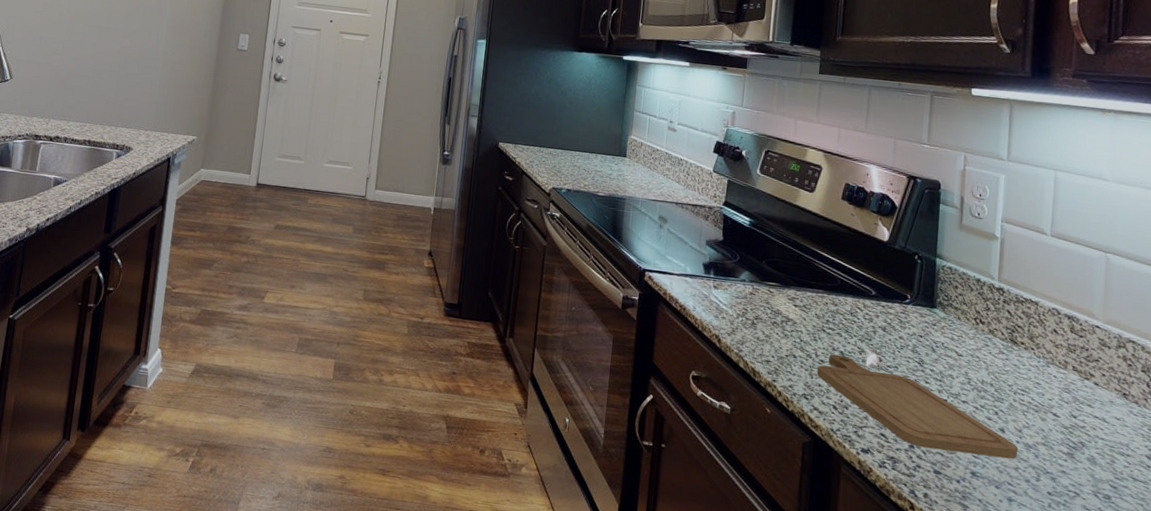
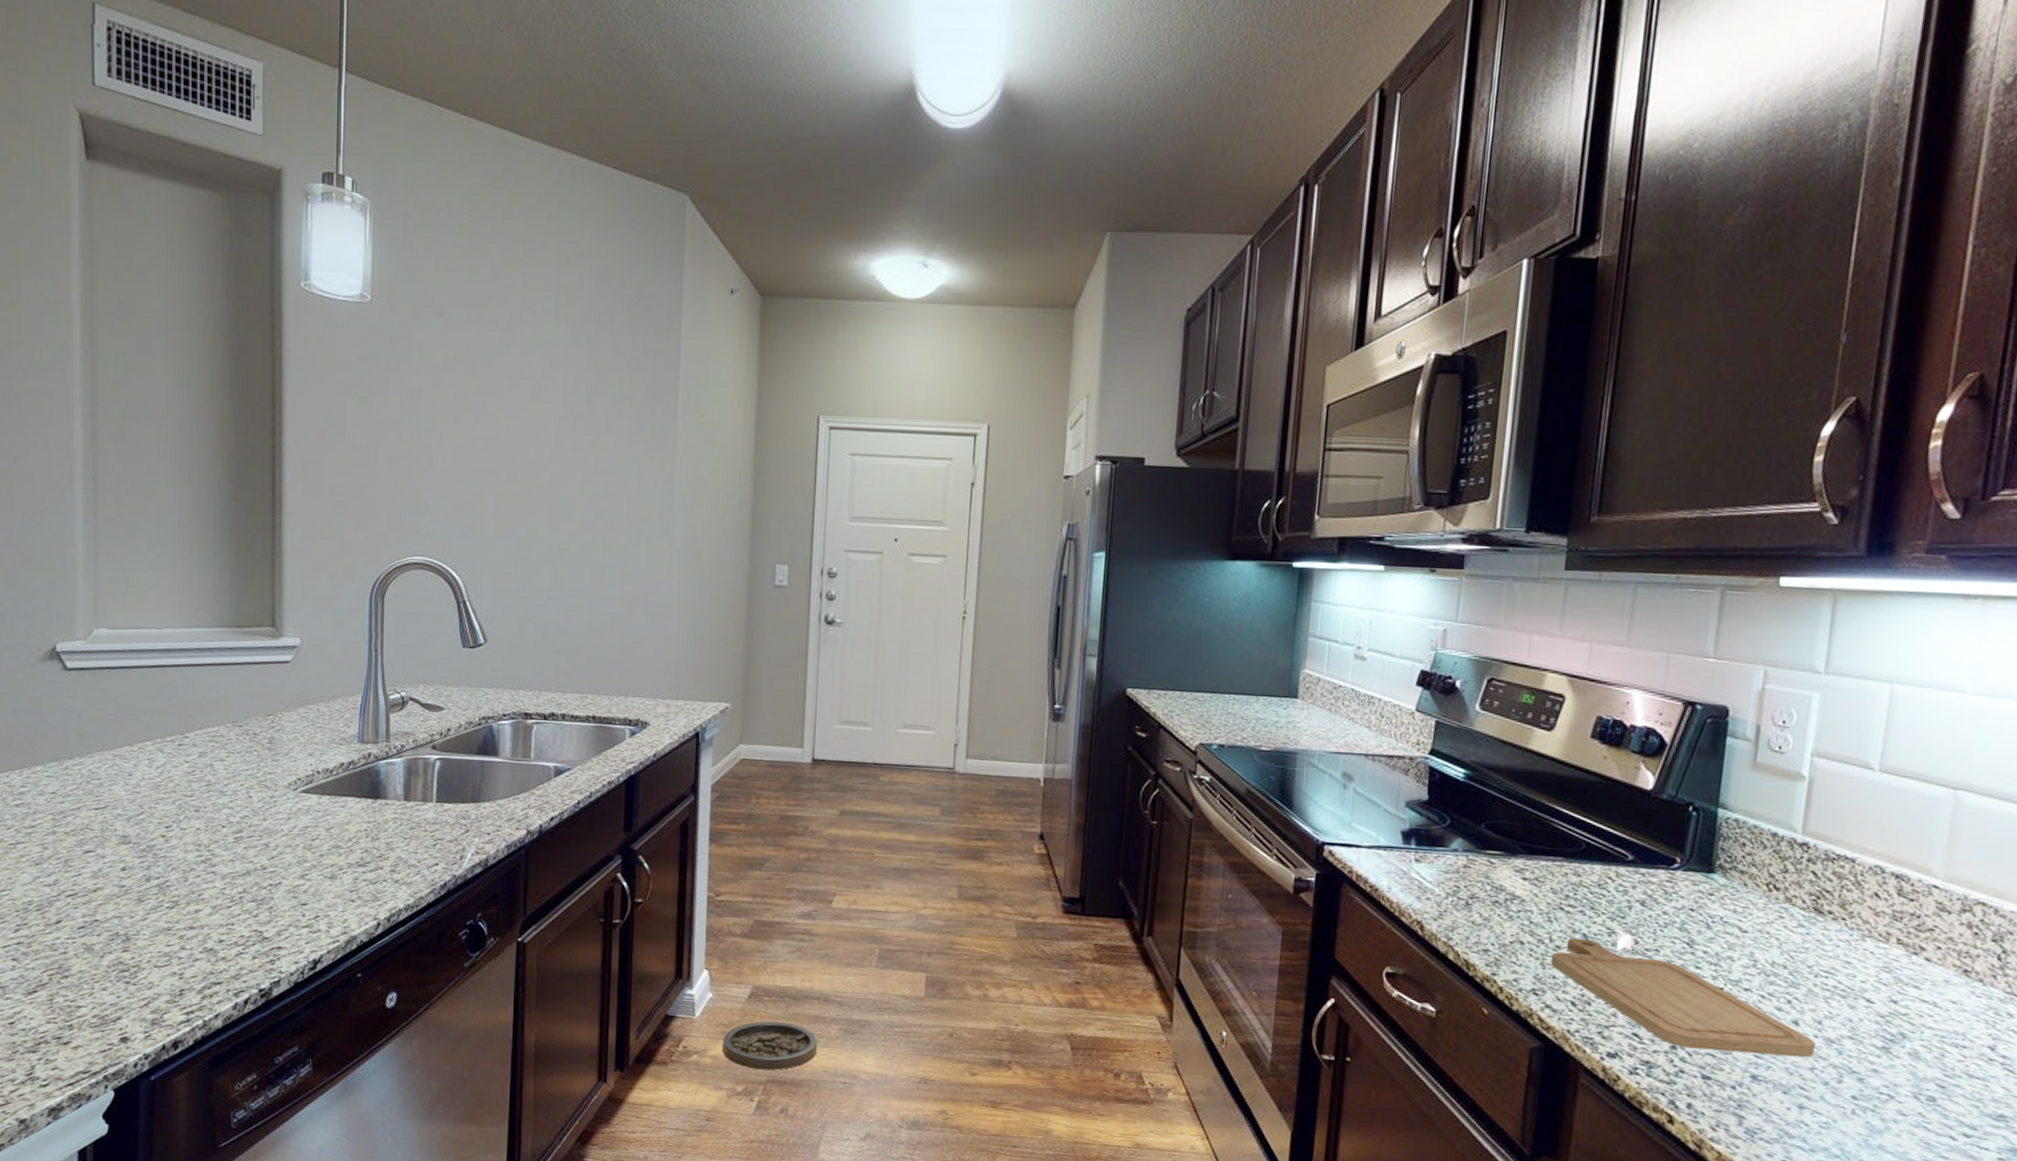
pet bowl: none [166,393,244,436] -> present [722,1021,817,1070]

